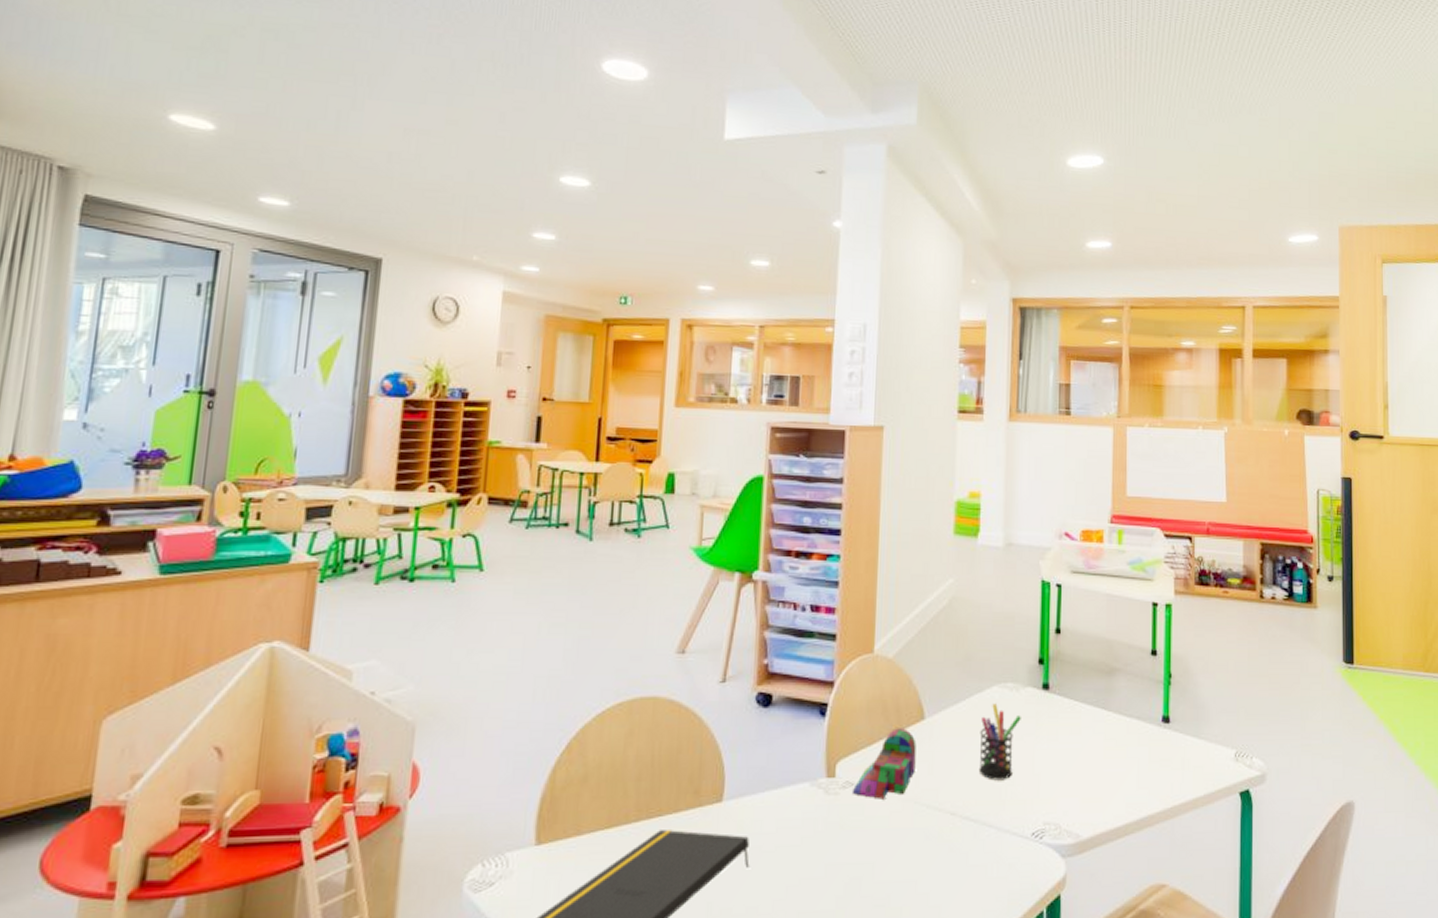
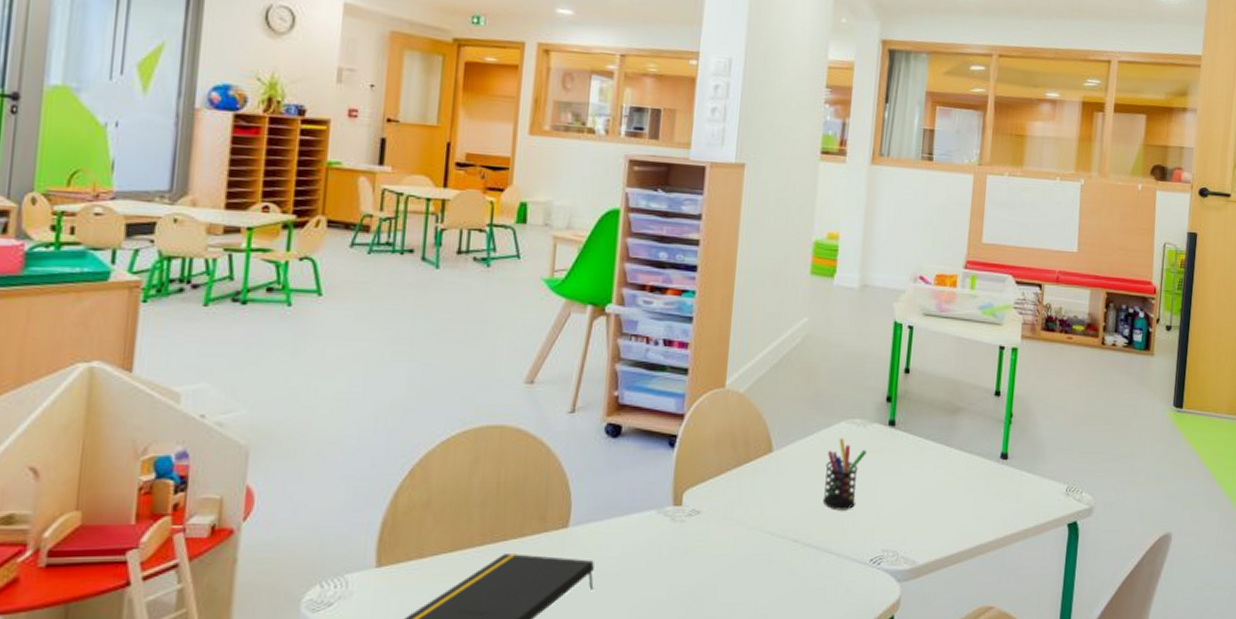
toy blocks: present [853,728,916,799] -> none [699,460,764,527]

